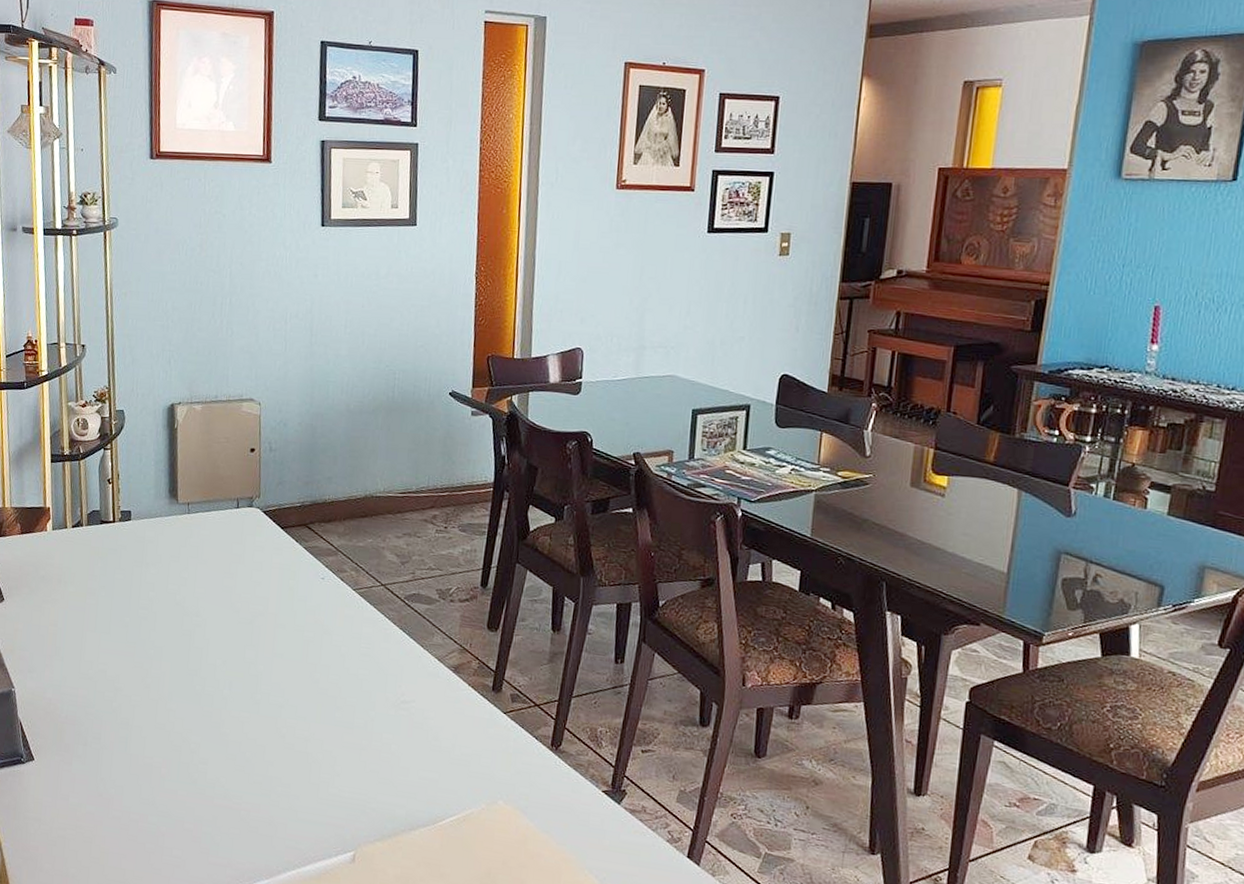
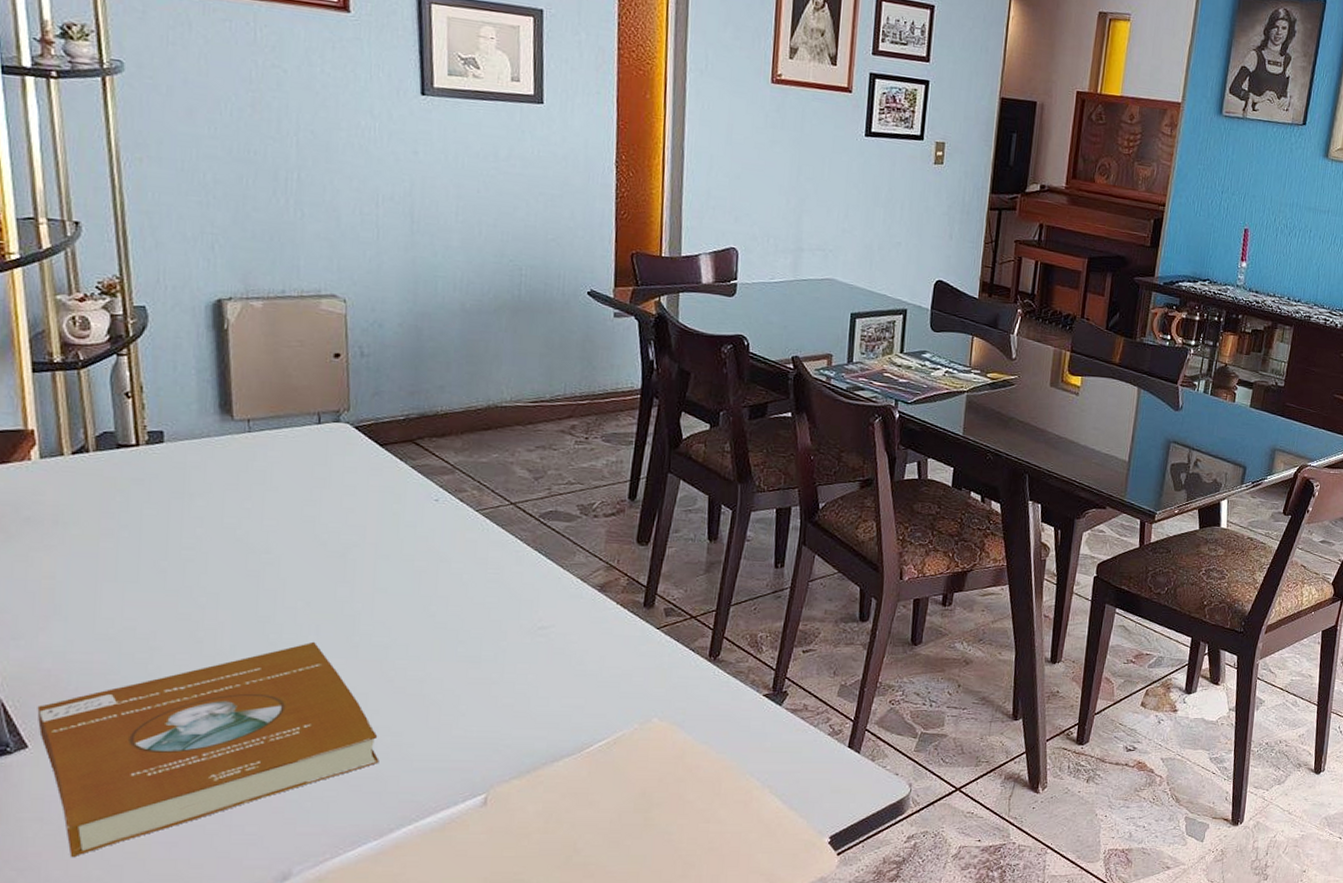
book: none [41,695,272,856] -> present [37,641,379,858]

